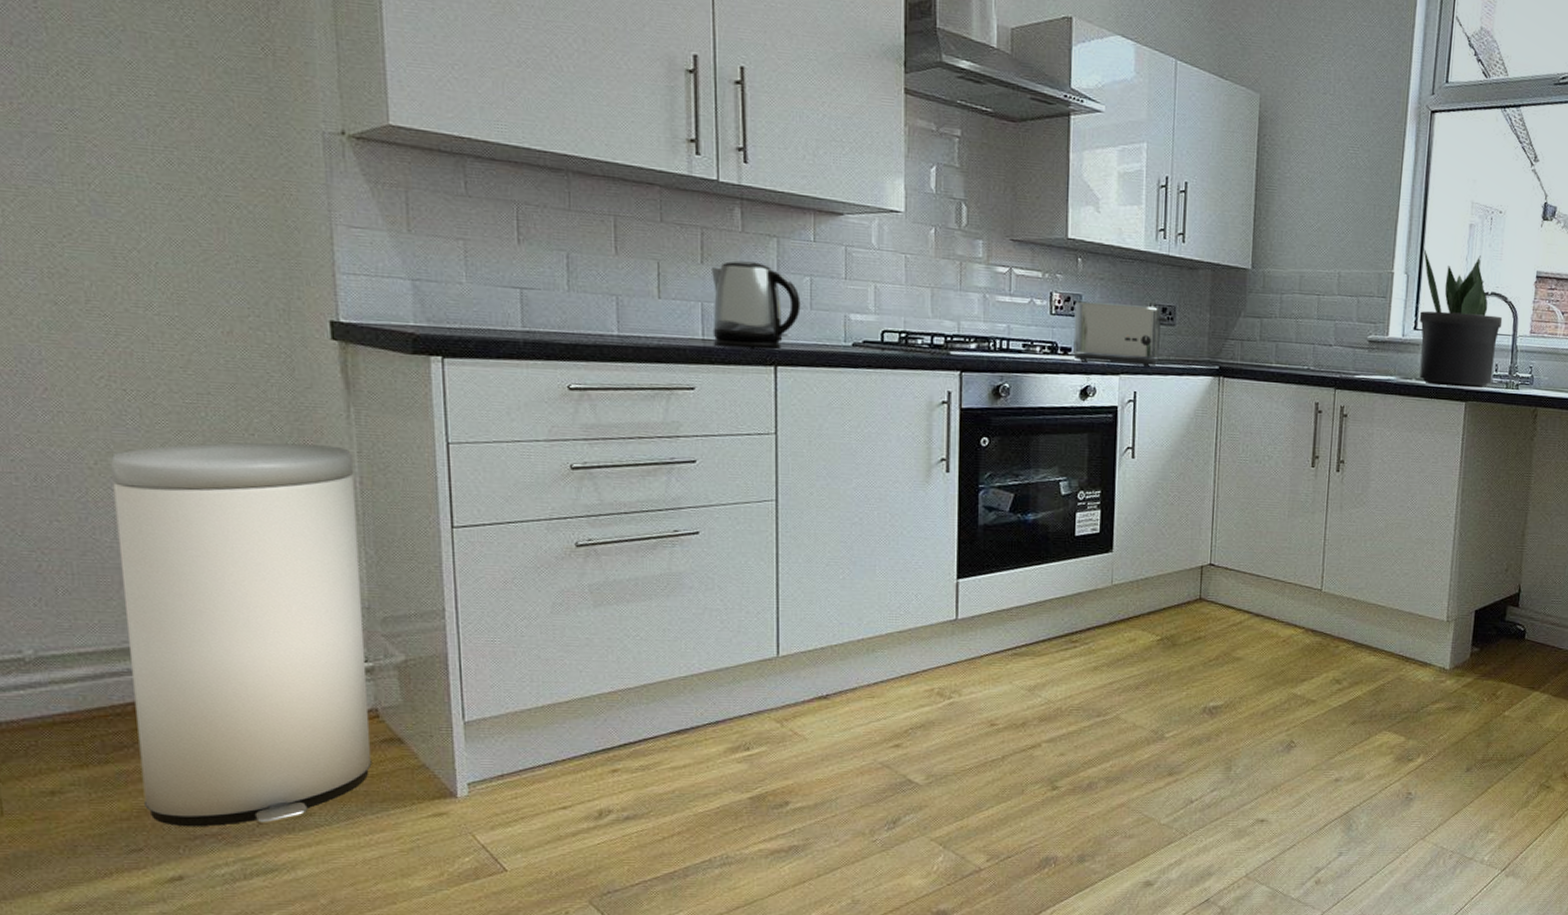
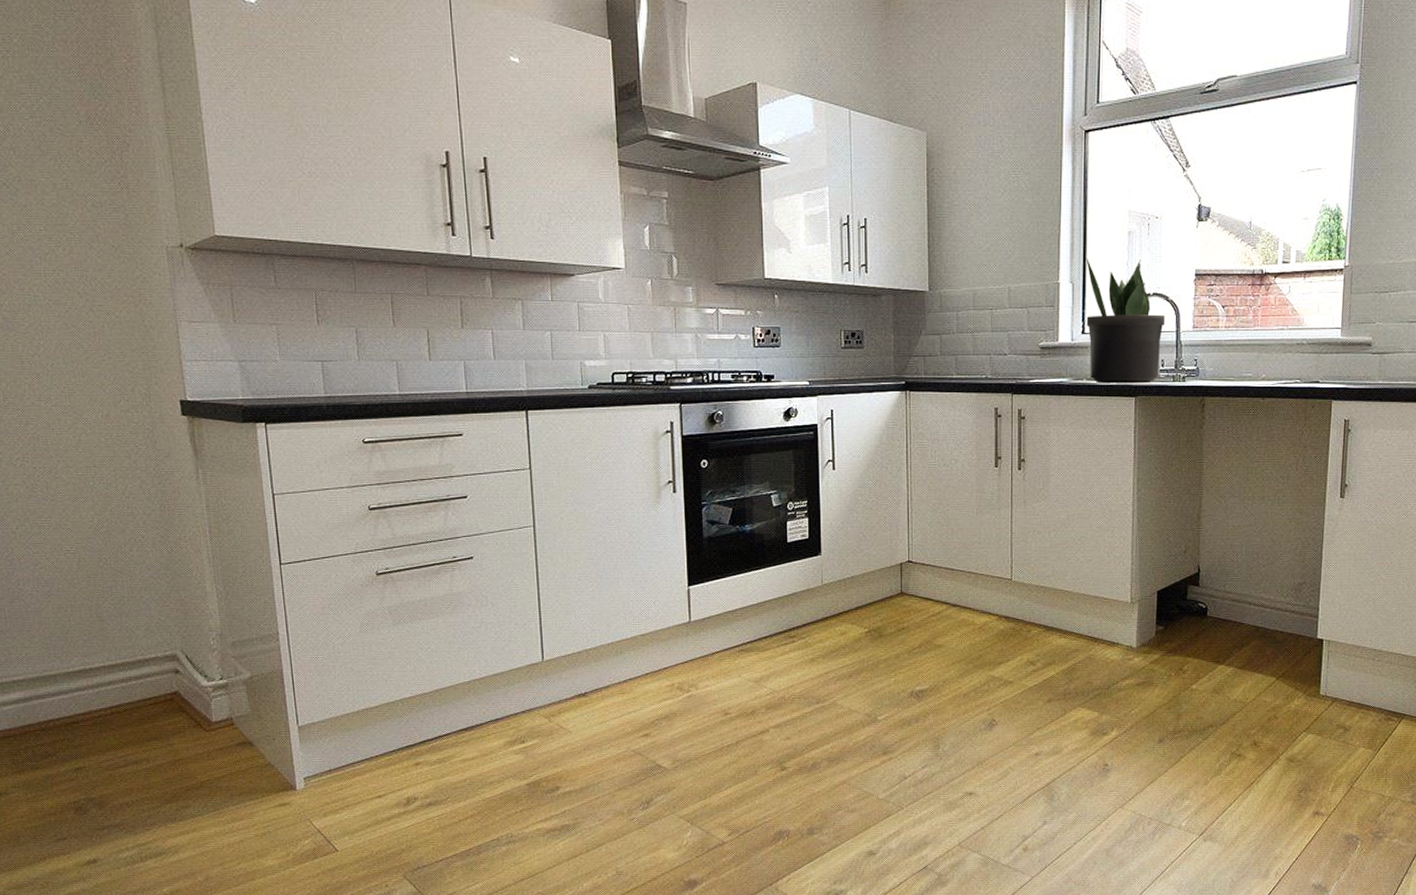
pedal bin: present [110,442,372,826] -> none [27,502,231,818]
kettle: present [712,260,801,351] -> none [470,323,544,398]
toaster: present [1073,301,1168,366] -> none [774,333,857,386]

